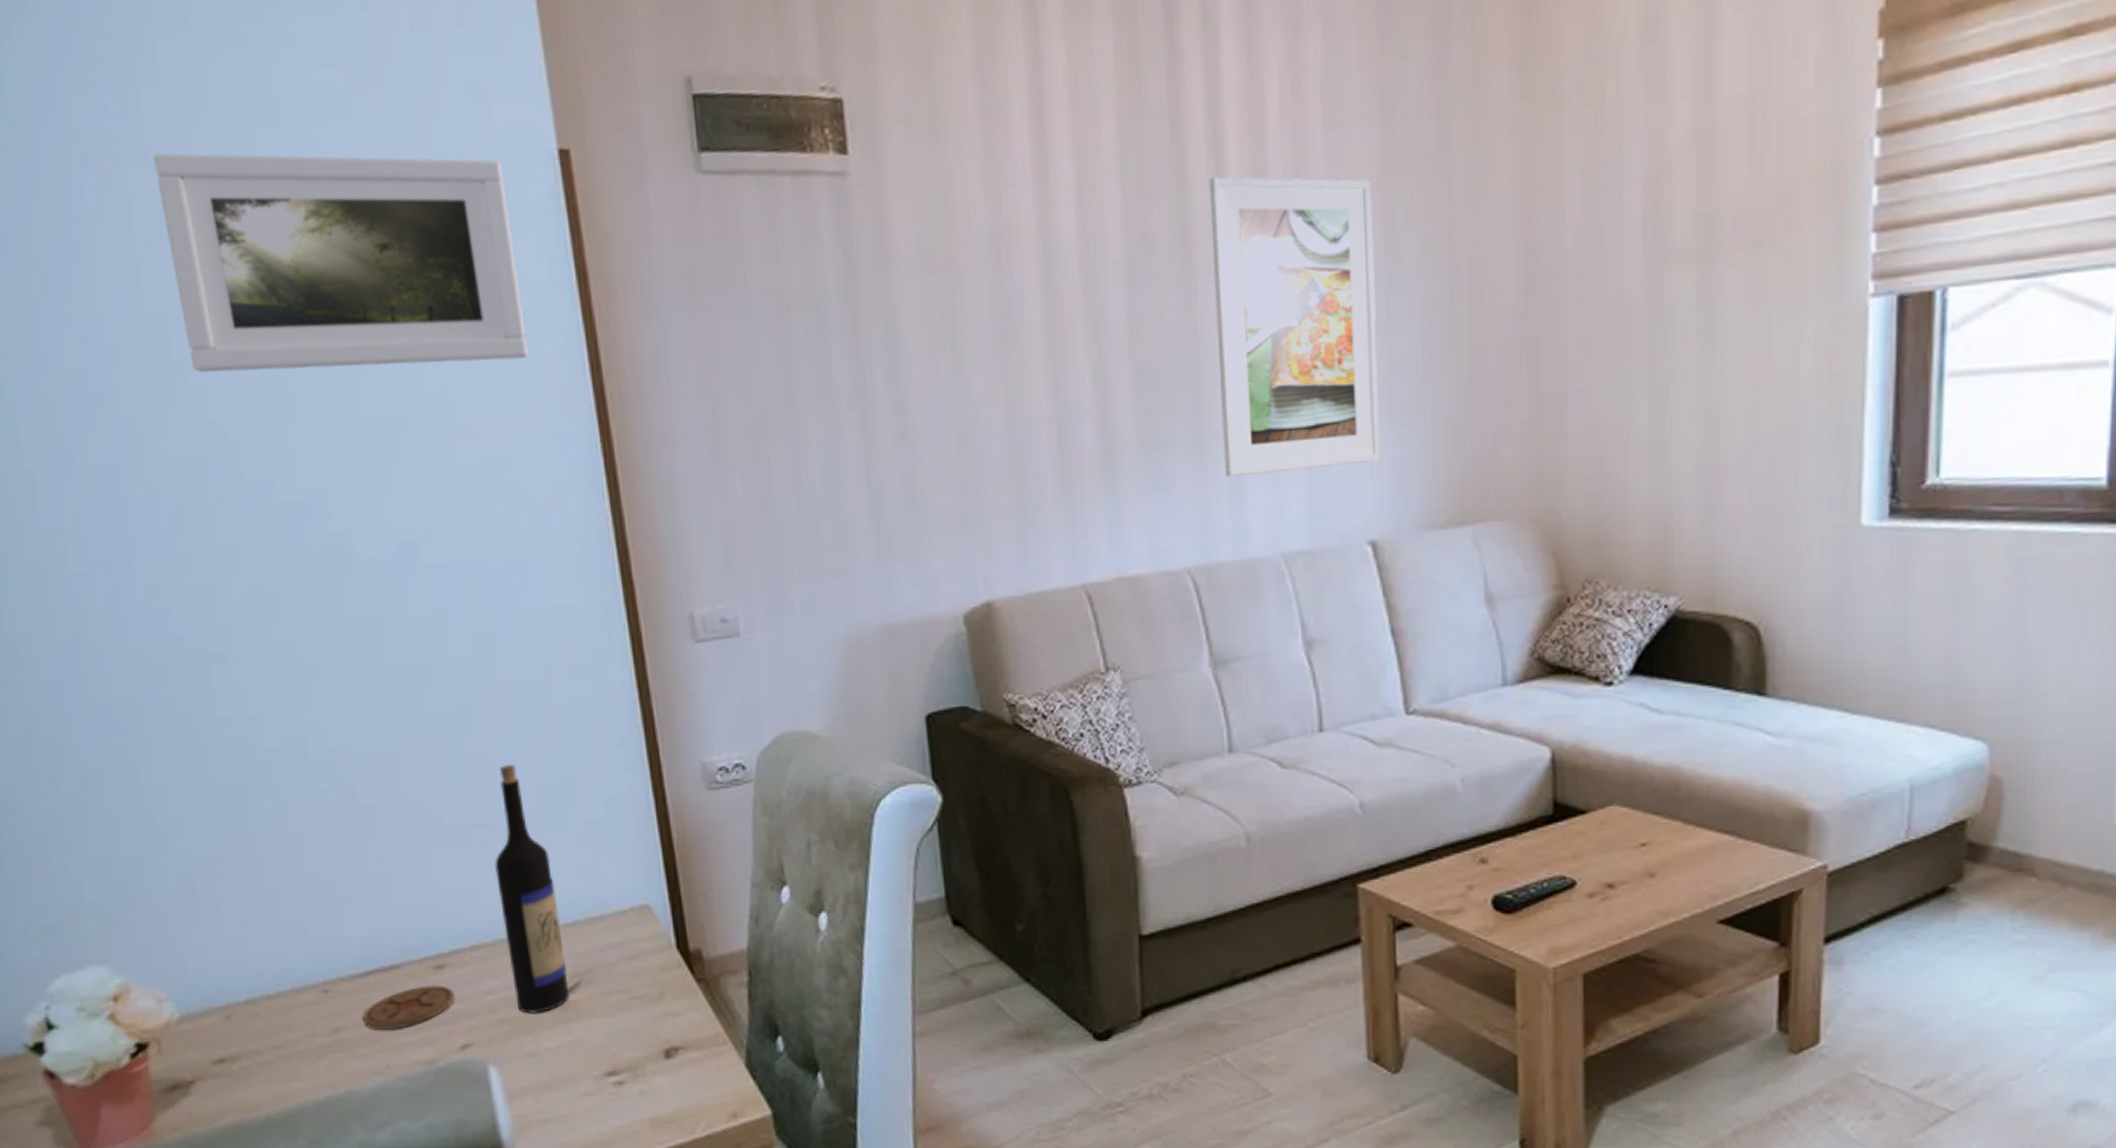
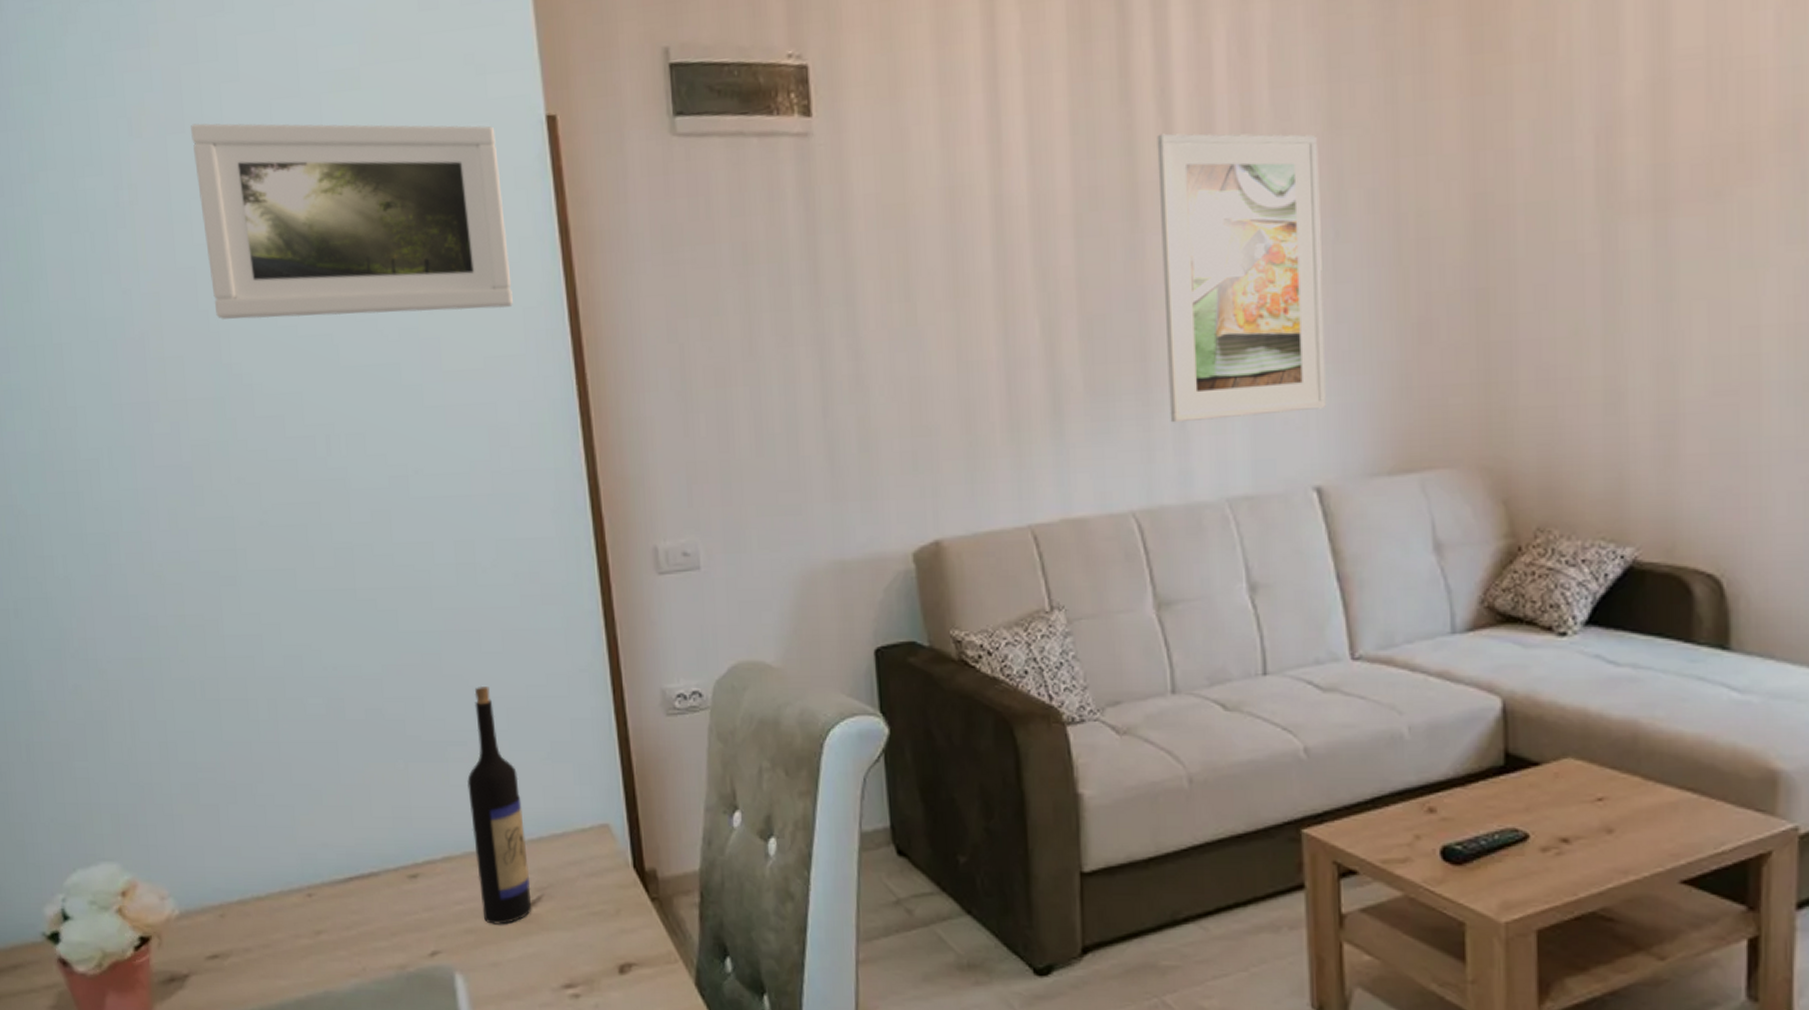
coaster: present [362,985,454,1031] -> none [342,893,426,935]

